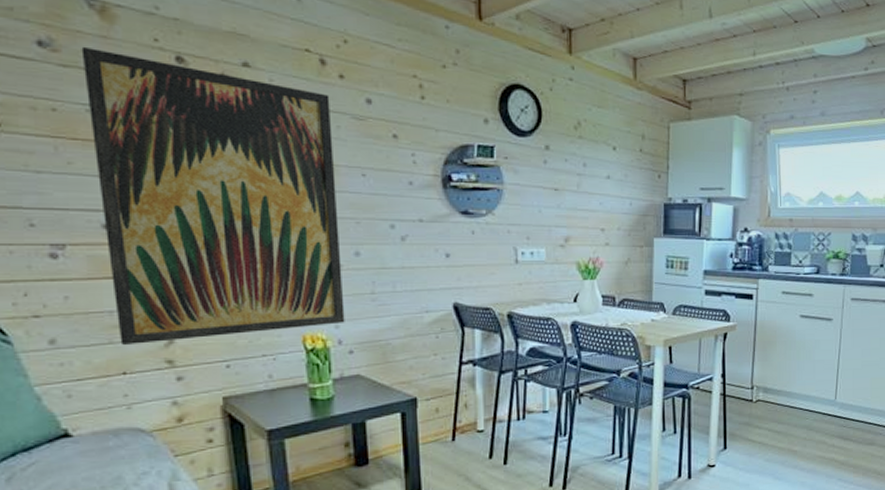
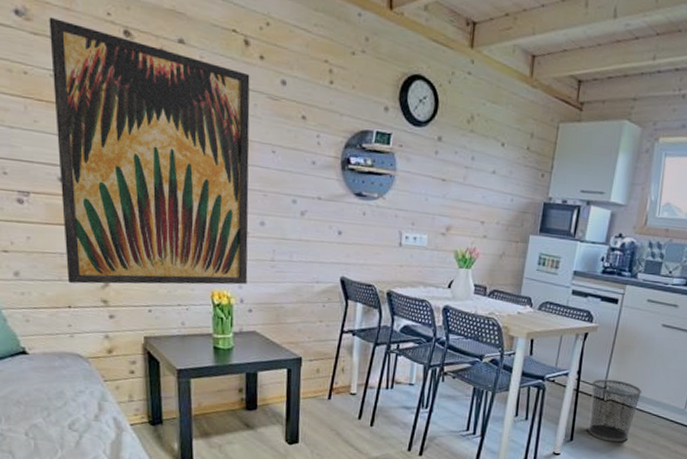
waste bin: none [738,378,790,444] -> present [587,378,642,442]

